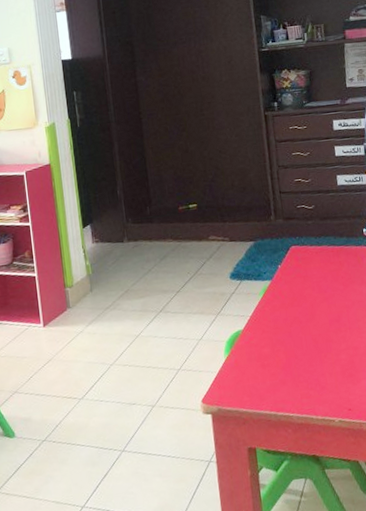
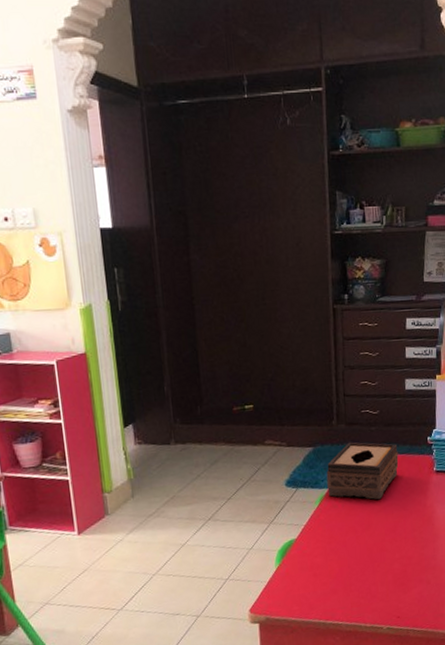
tissue box: none [268,235,337,291] -> present [326,442,399,500]

